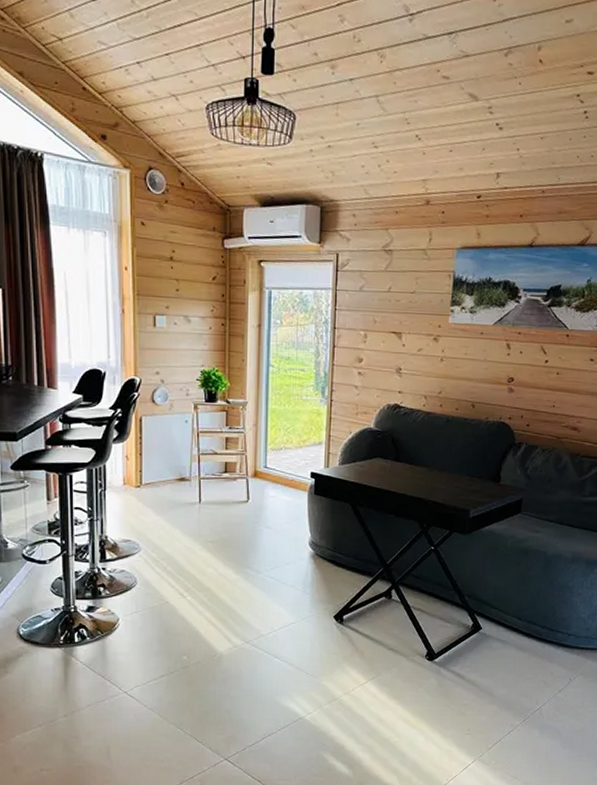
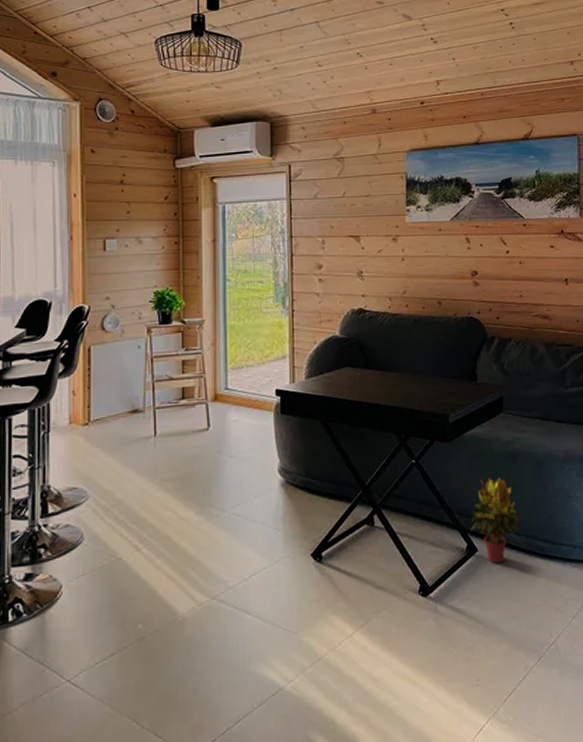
potted plant: none [477,568,523,641] -> present [470,477,520,564]

